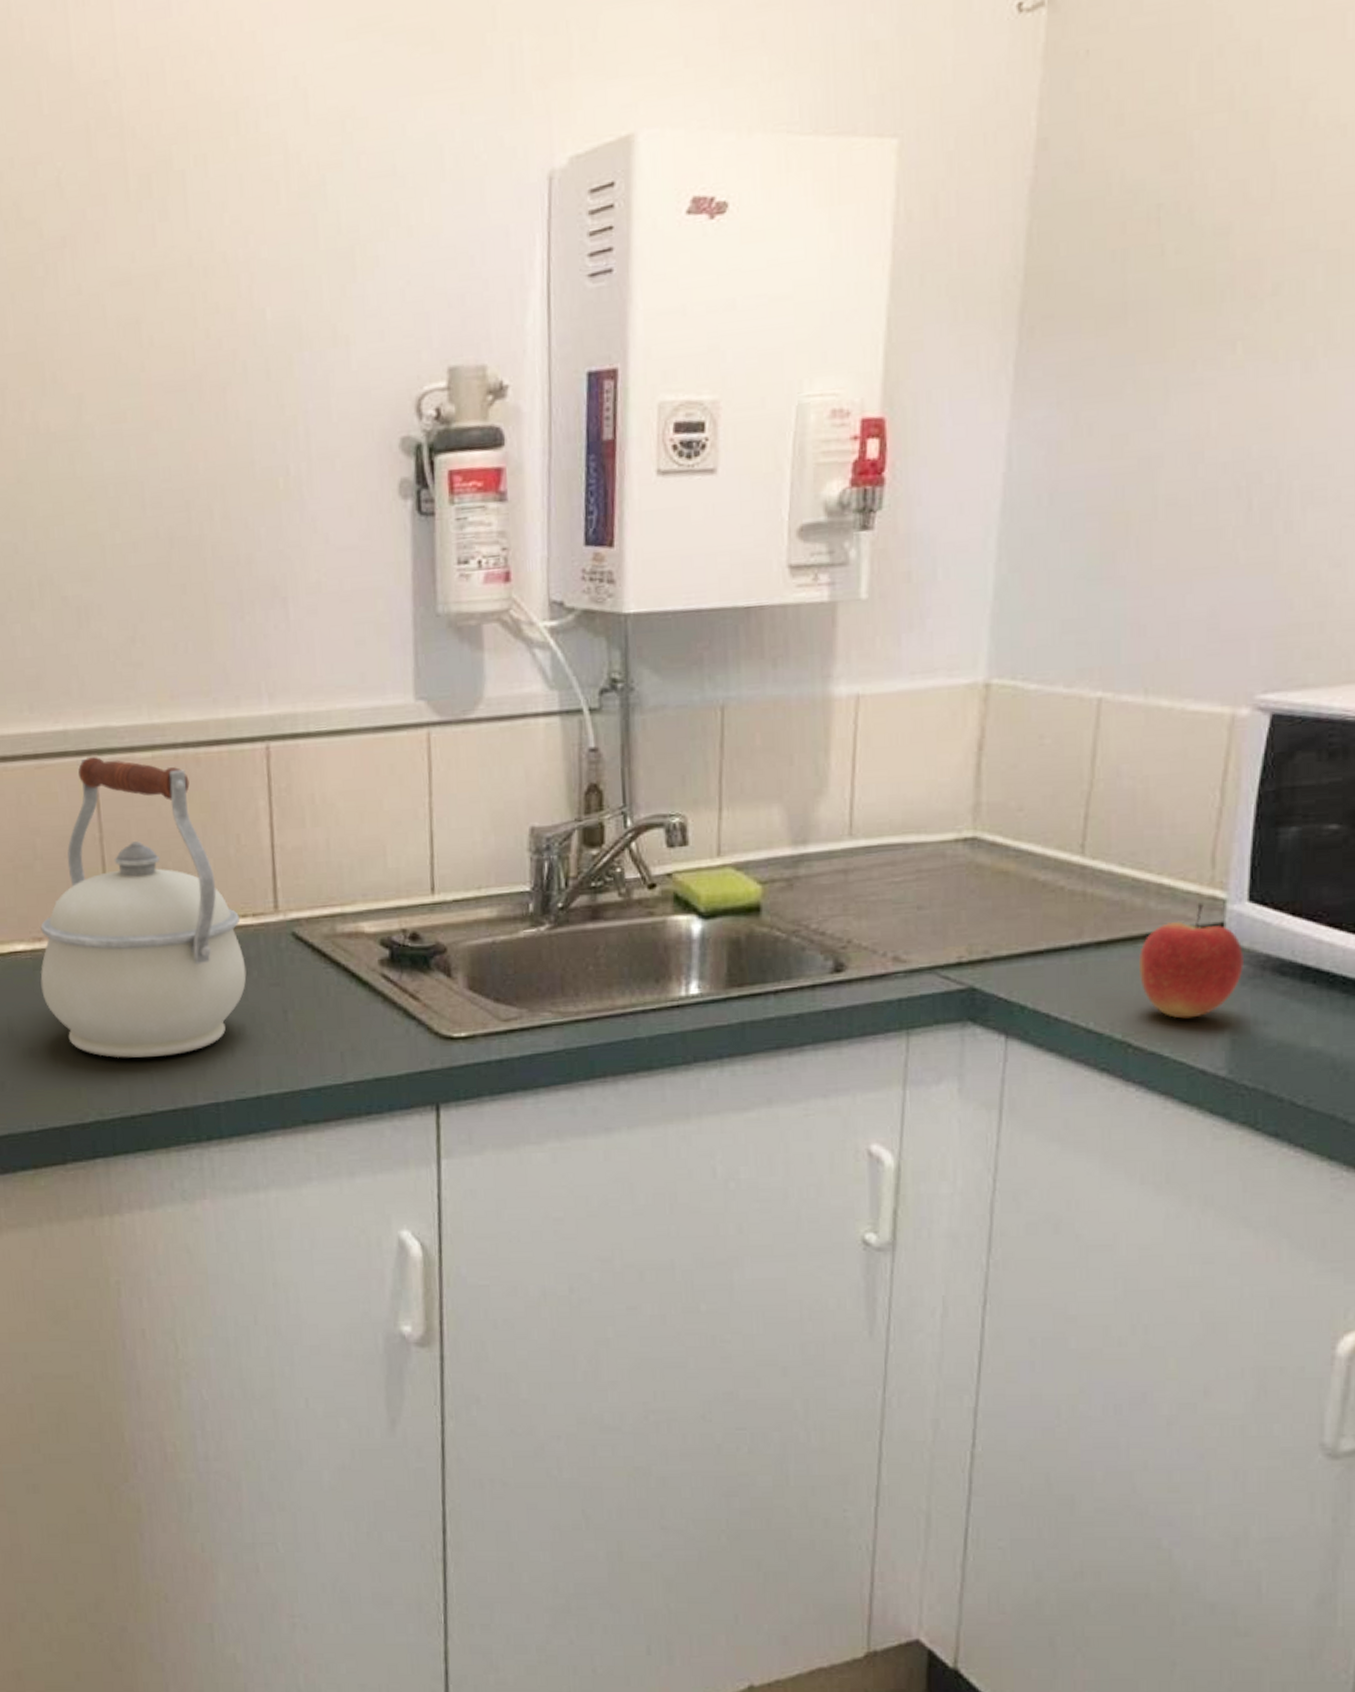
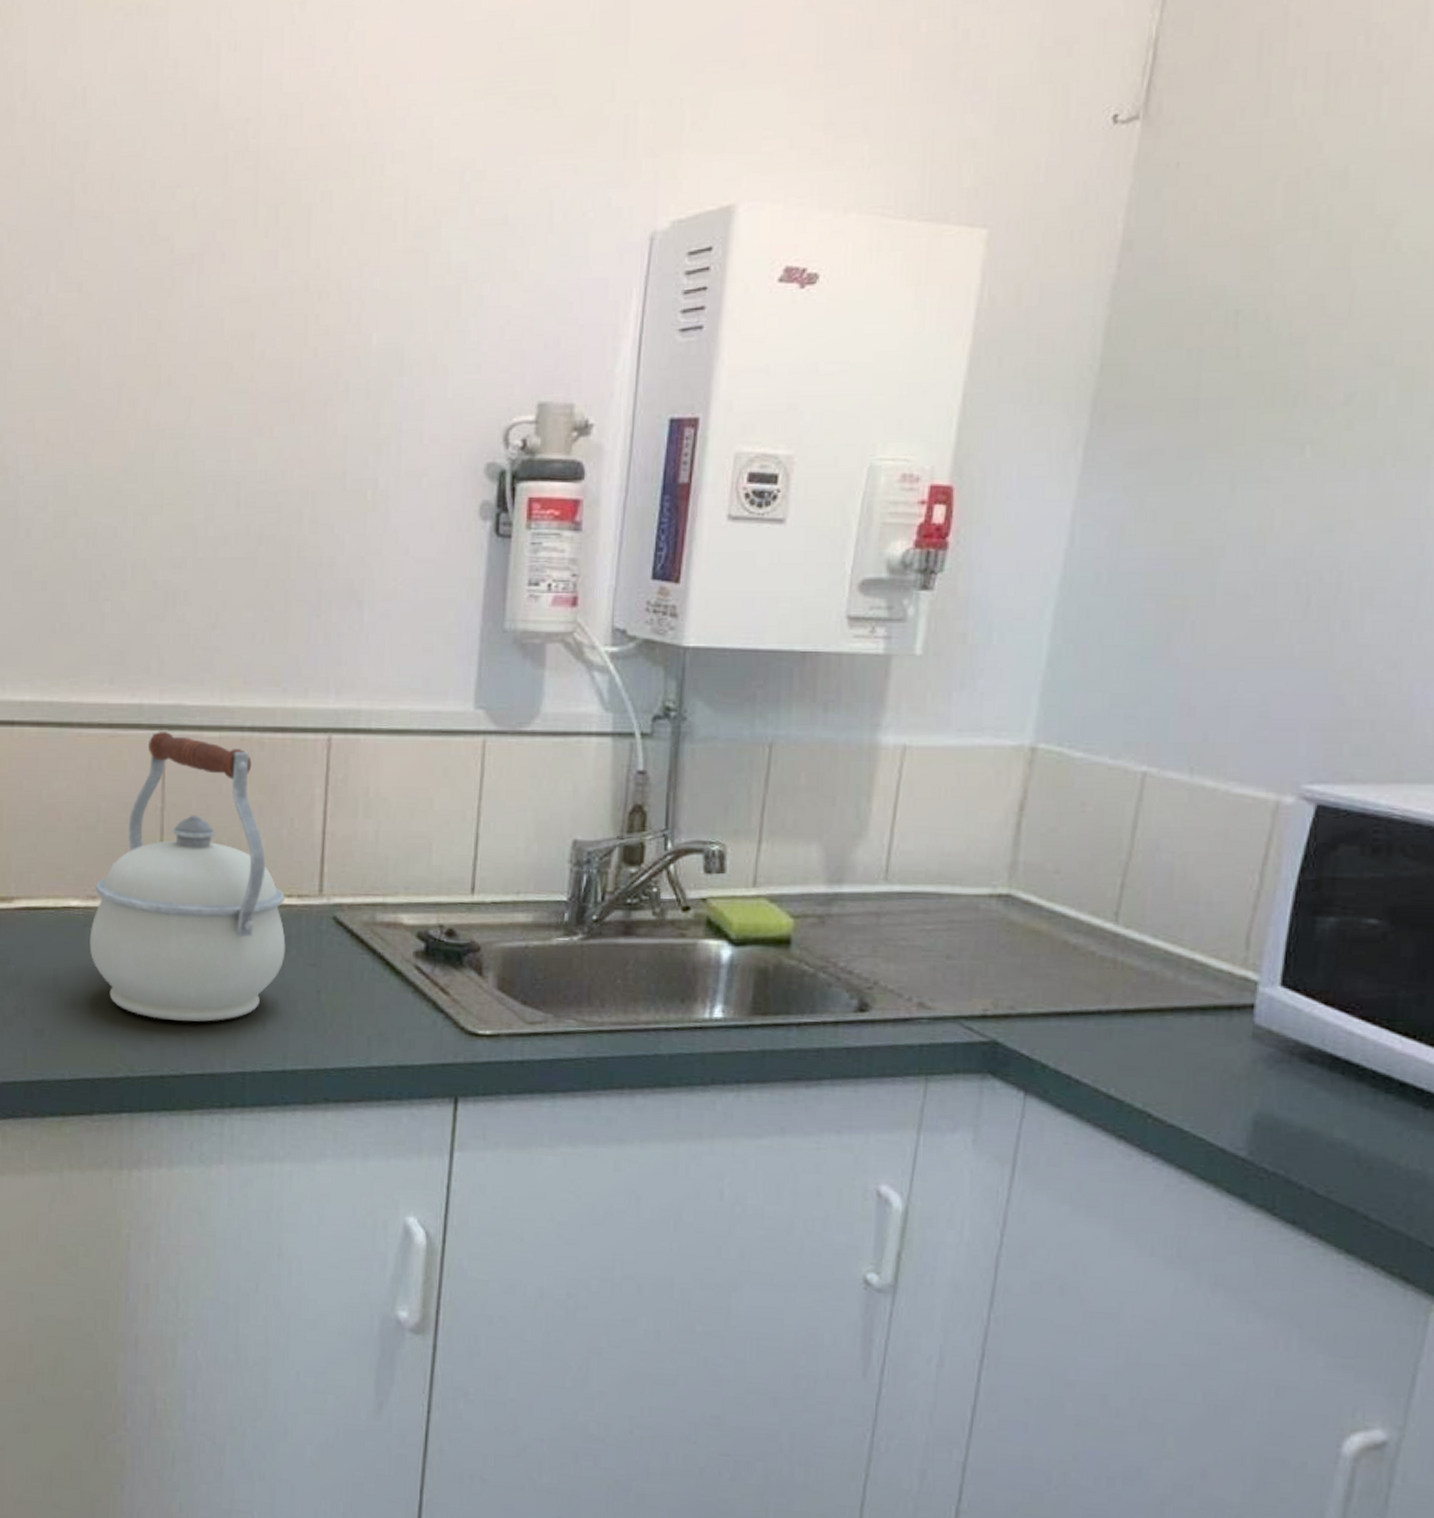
apple: present [1139,902,1244,1019] -> none [1165,982,1272,1096]

